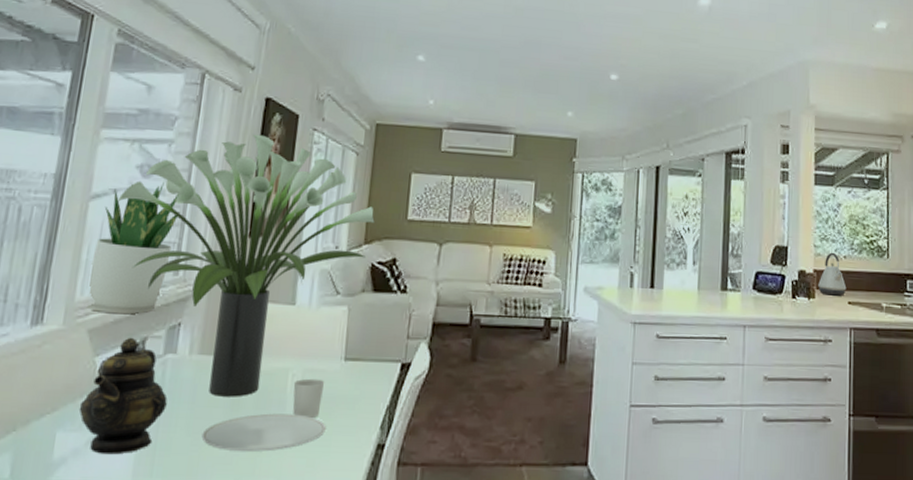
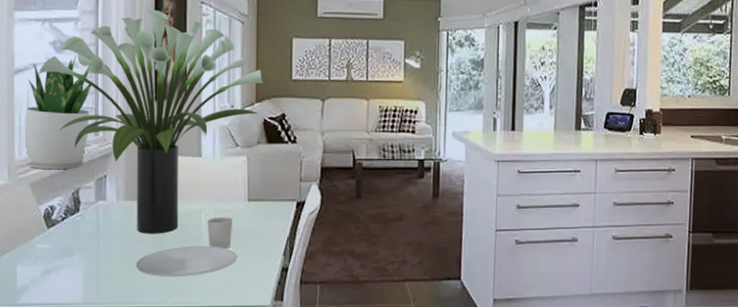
teapot: present [78,337,168,455] -> none [32,188,103,282]
kettle: present [818,252,847,296] -> none [664,92,690,131]

